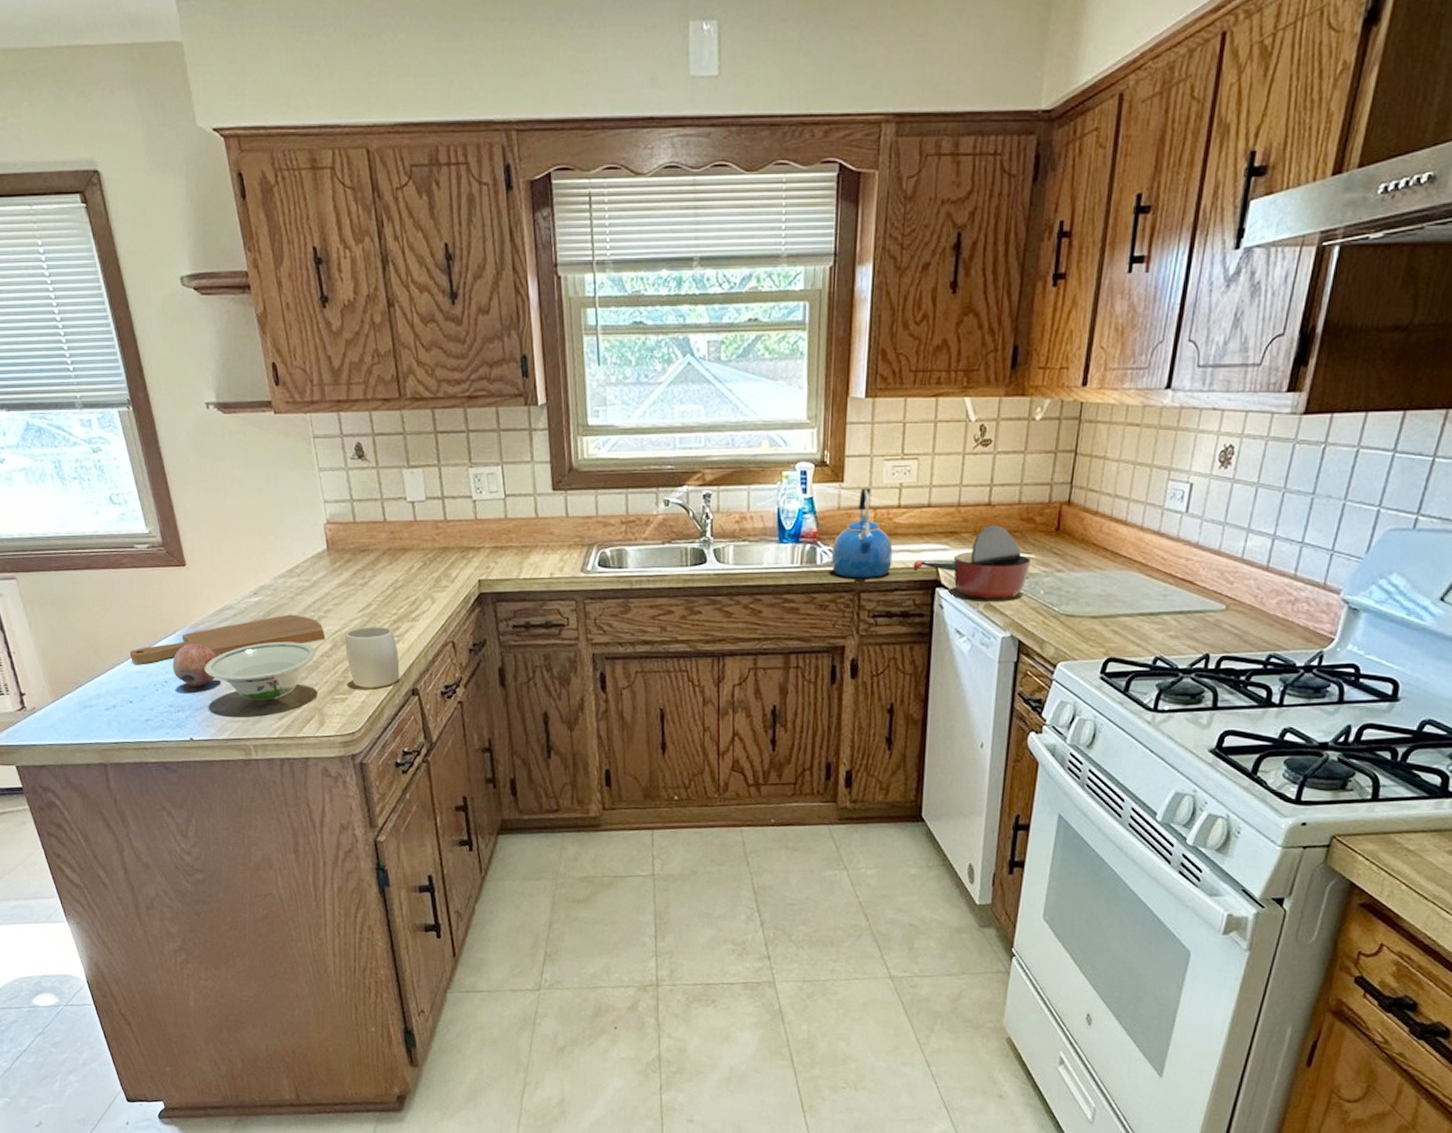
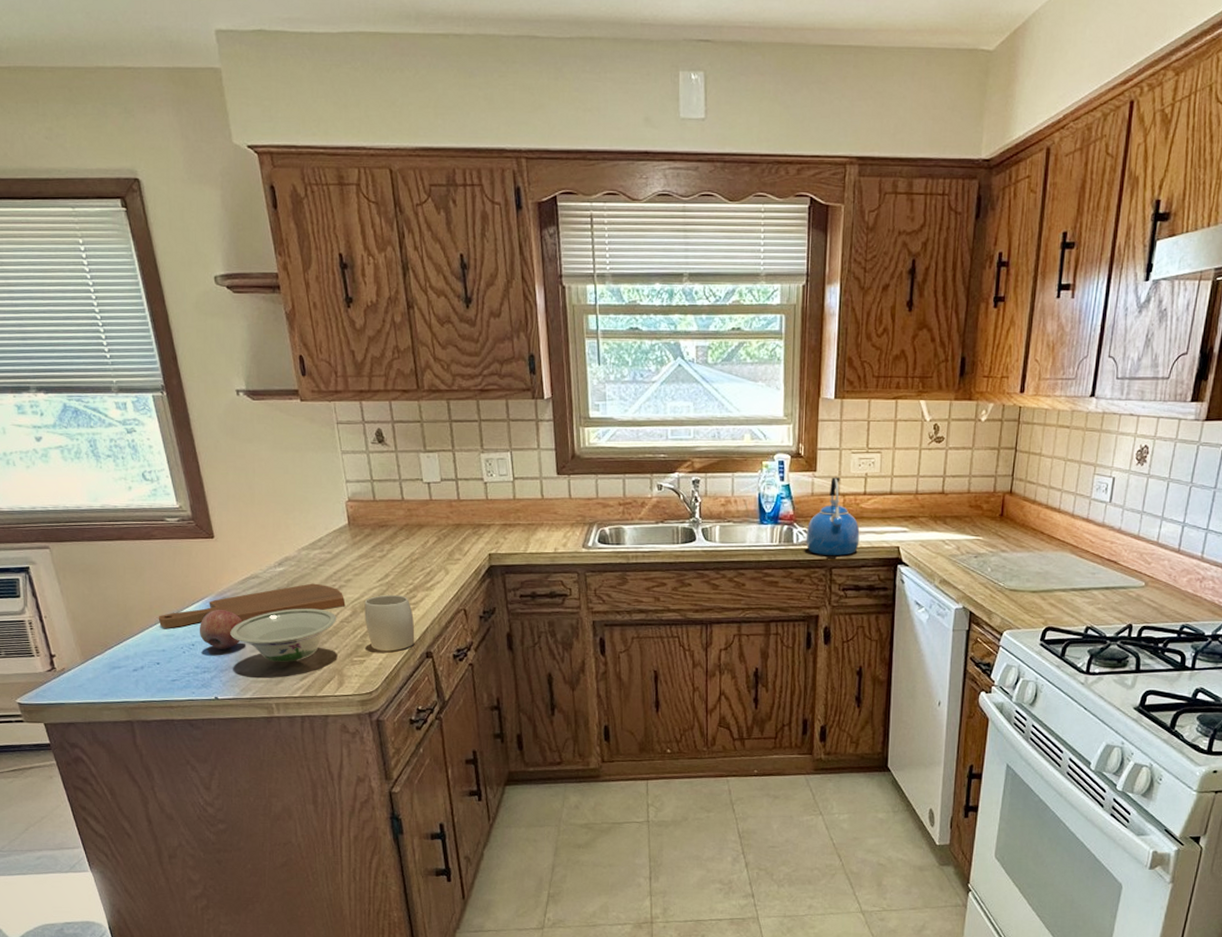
saucepan: present [913,524,1032,599] -> none [877,510,980,575]

